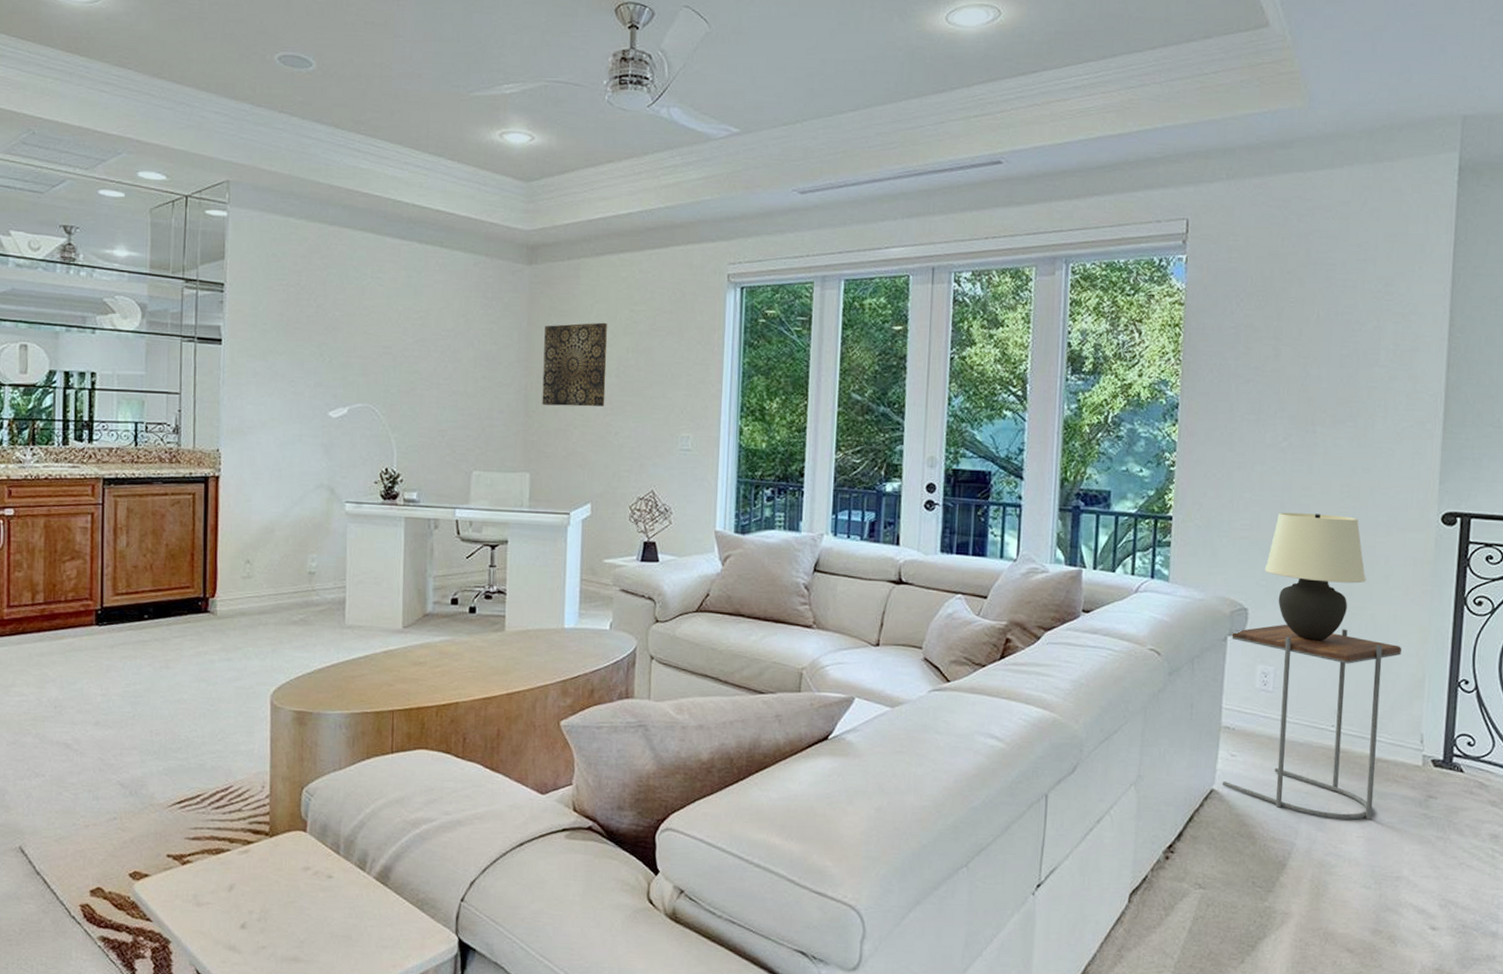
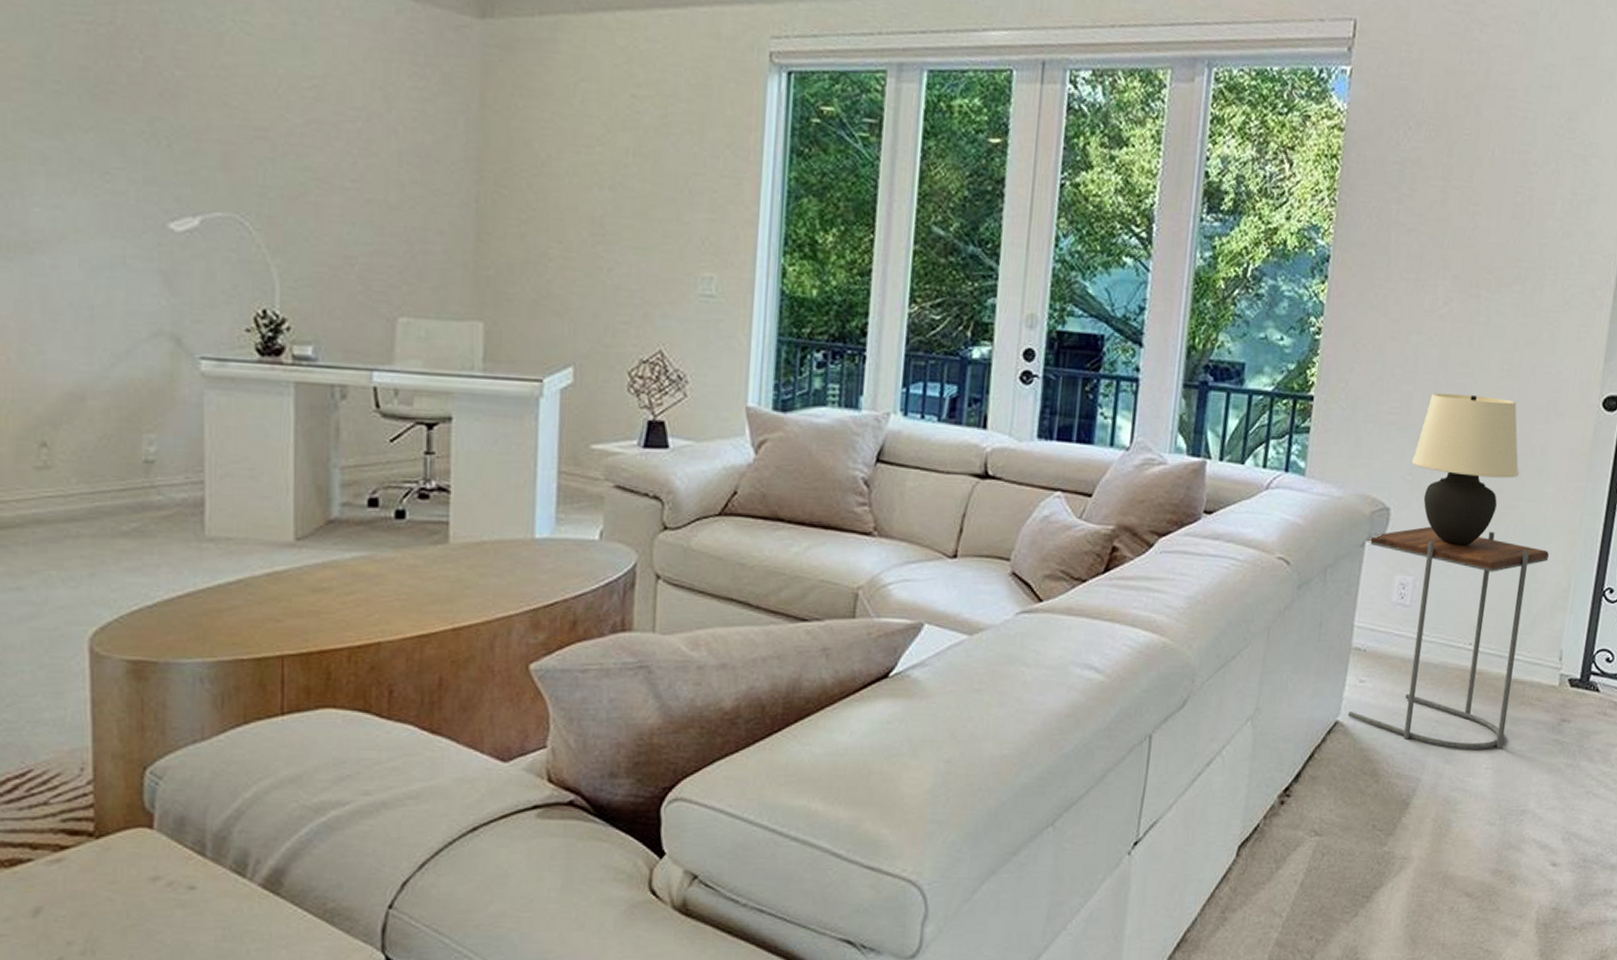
wall art: present [542,322,608,407] -> none [501,109,598,231]

